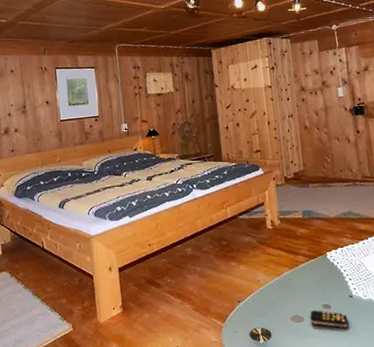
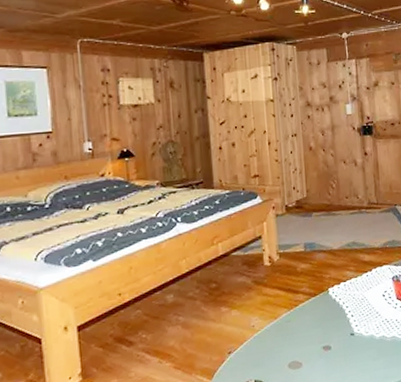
remote control: present [310,310,348,328] -> none [309,353,349,370]

